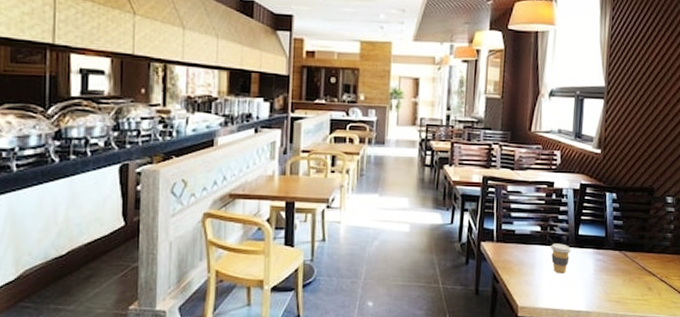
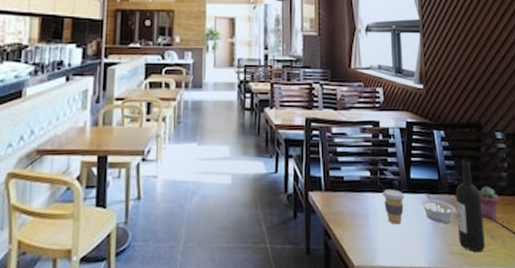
legume: none [585,250,619,275] -> present [420,195,456,223]
wine bottle: none [618,221,645,301] -> present [455,160,485,253]
potted succulent: none [642,245,662,274] -> present [479,186,500,220]

